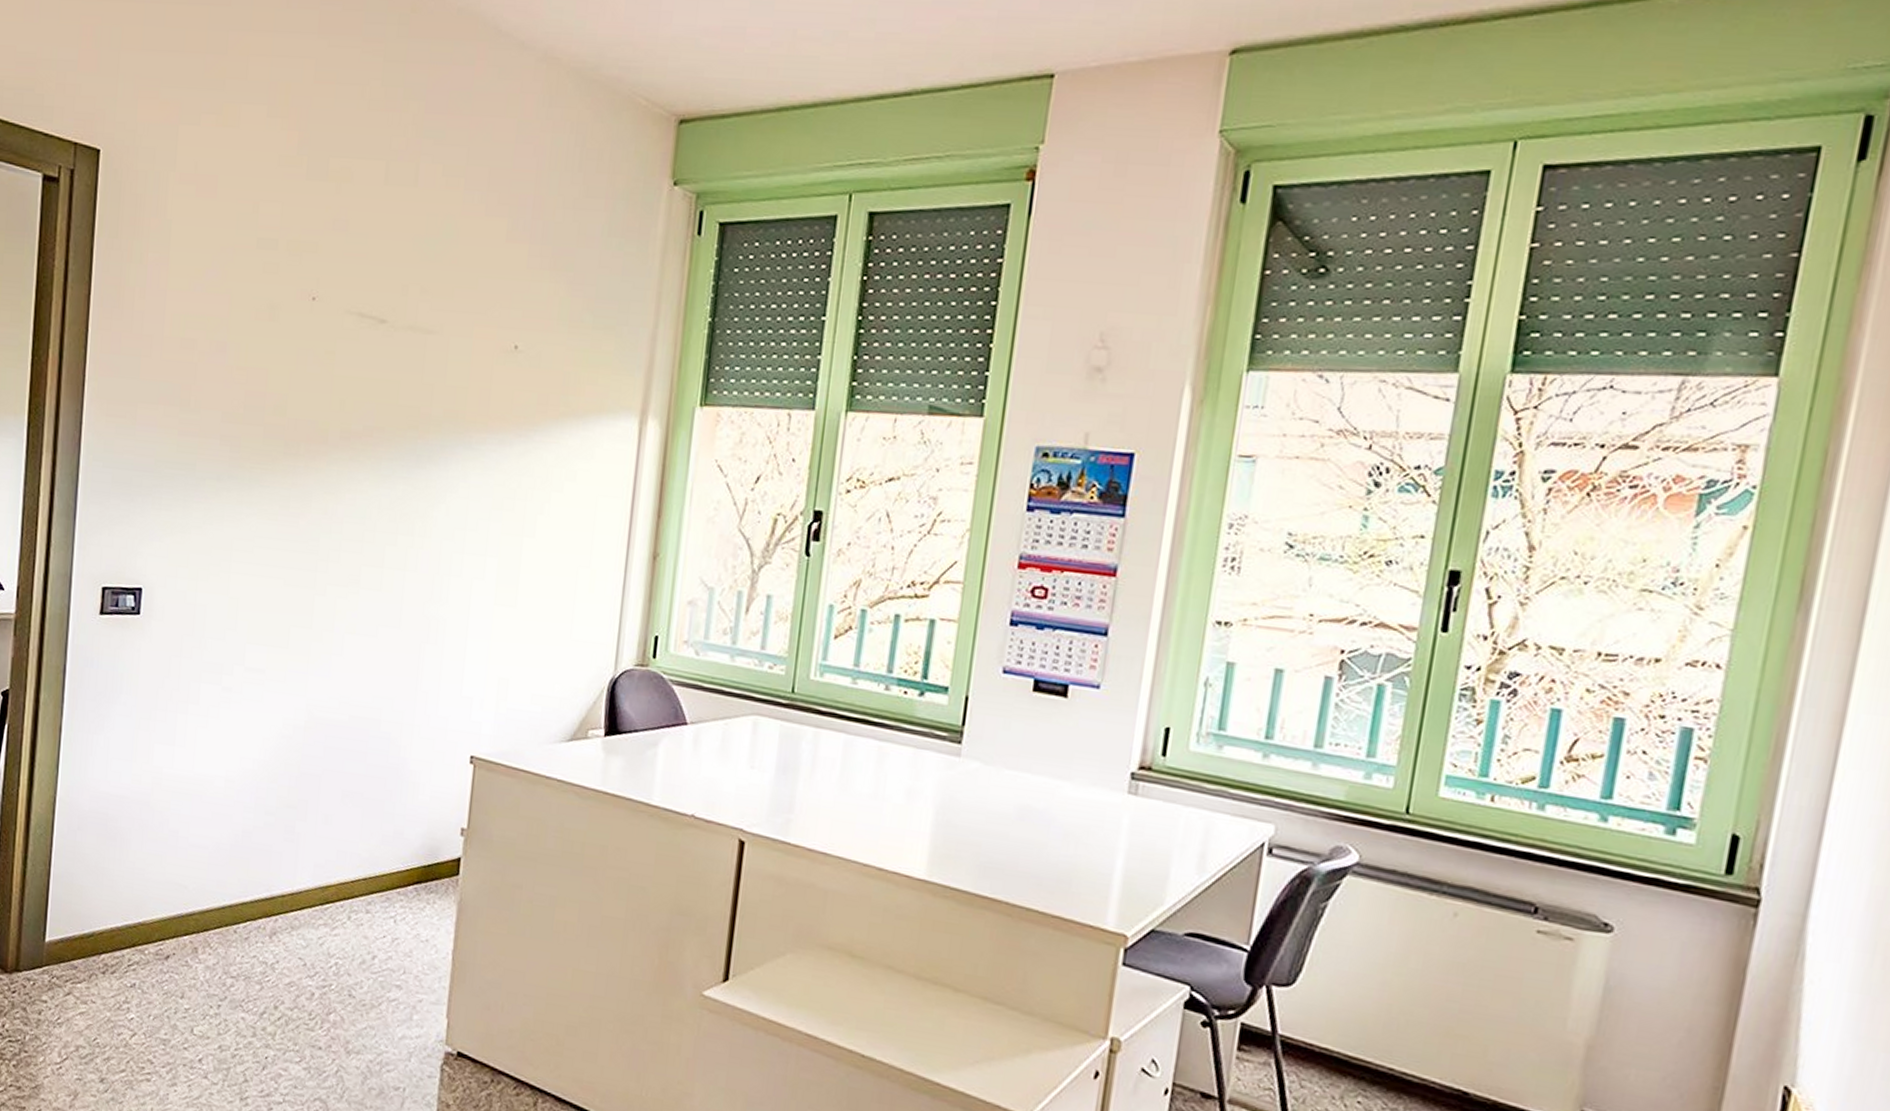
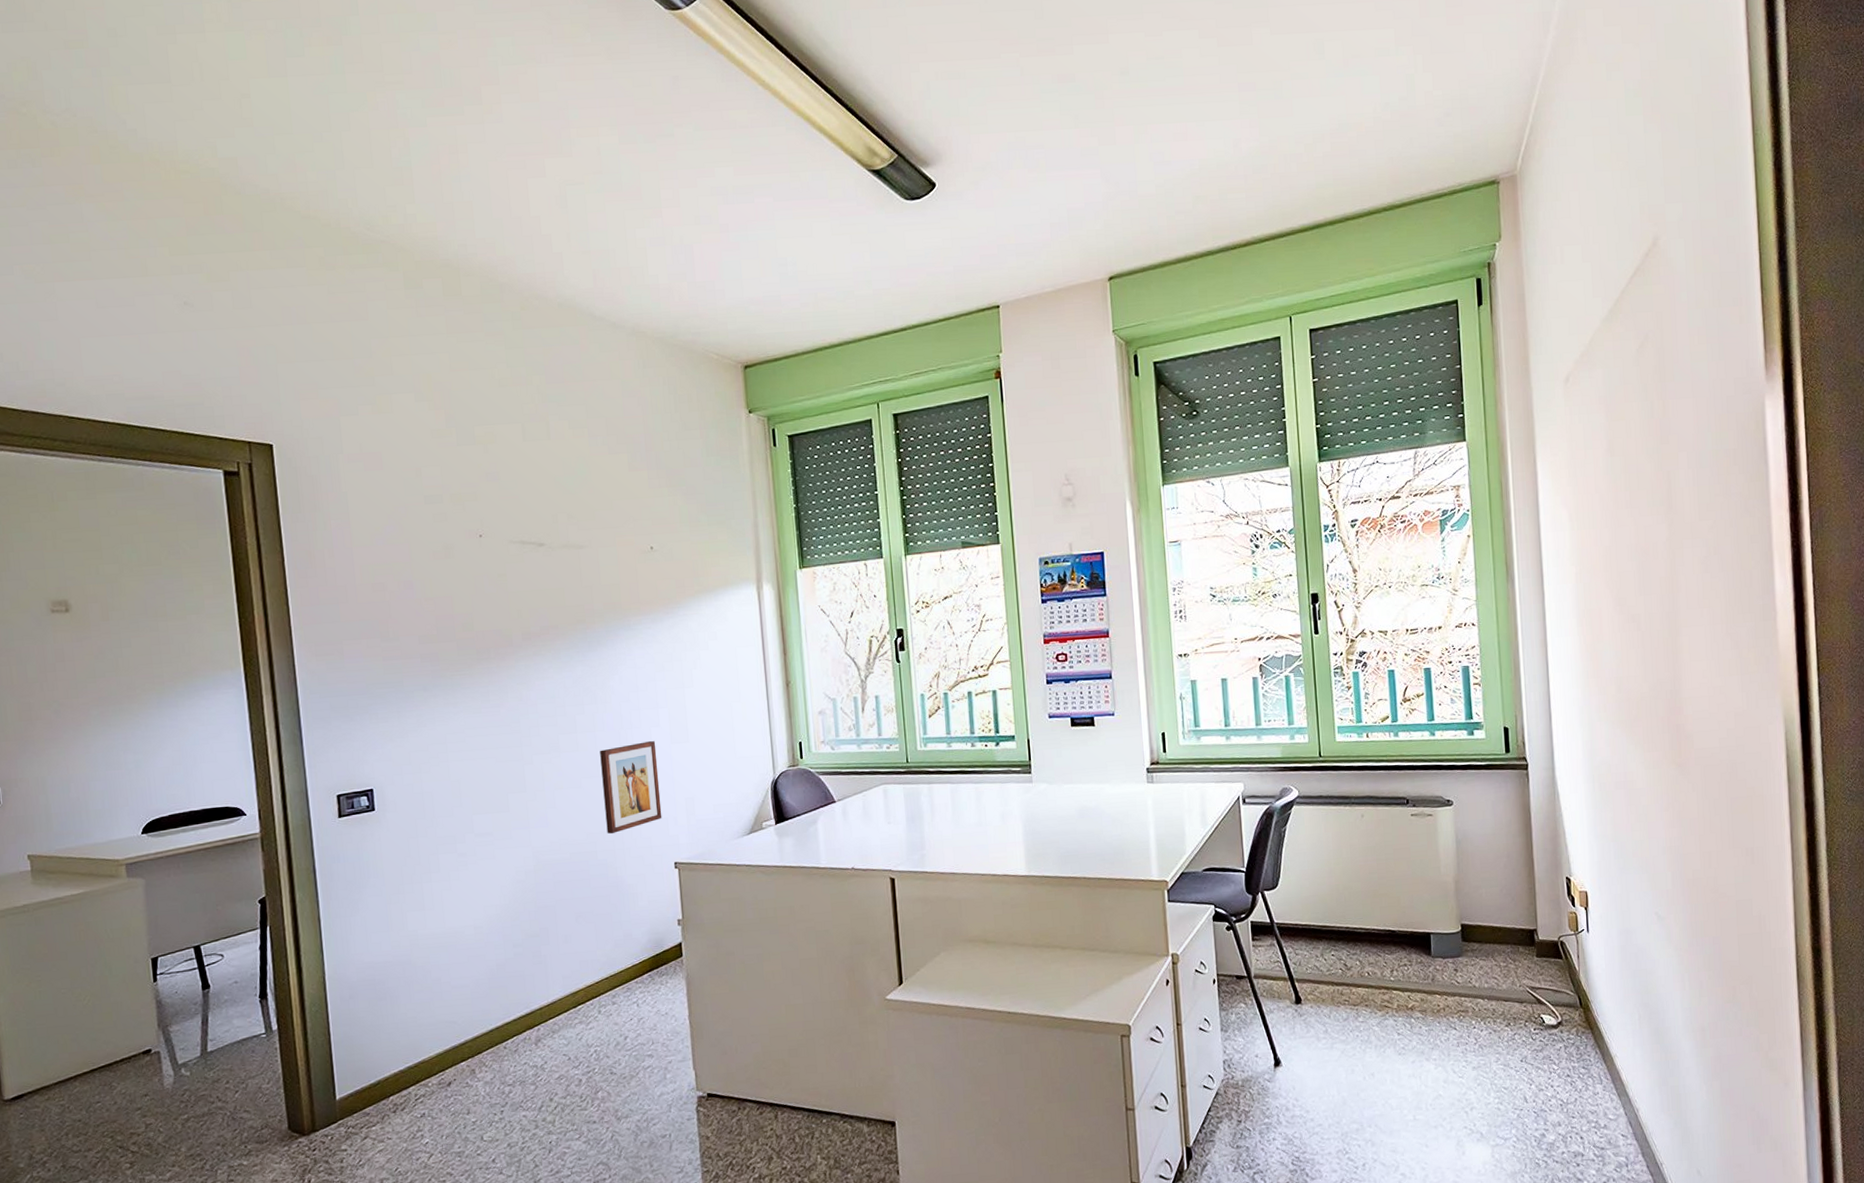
wall art: none [397,595,476,704] -> present [600,741,662,834]

